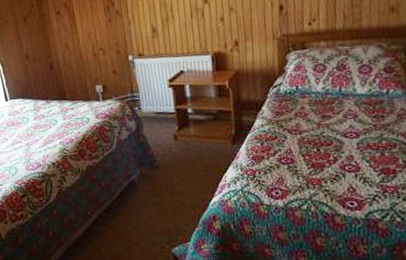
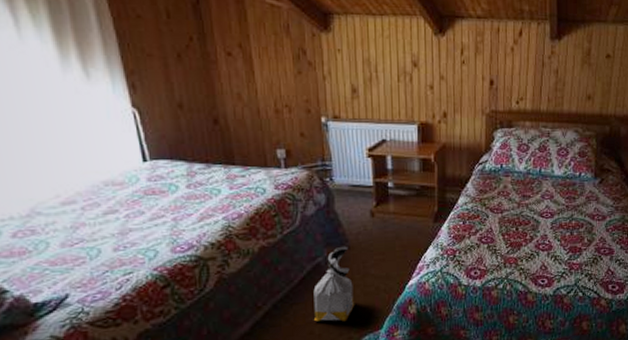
bag: none [130,165,165,233] -> present [313,246,355,322]

